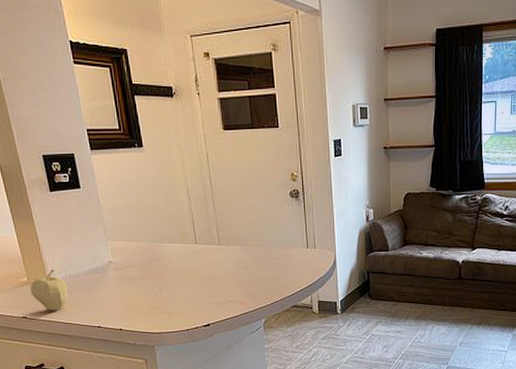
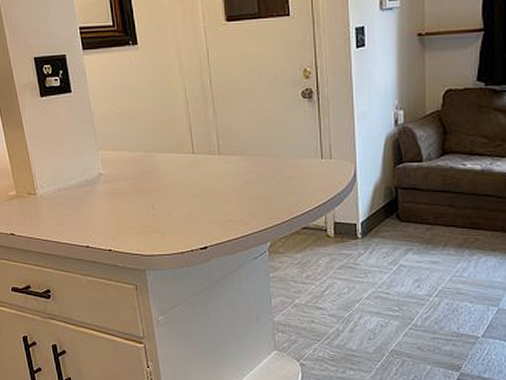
fruit: present [30,269,68,311] -> none [18,181,56,228]

